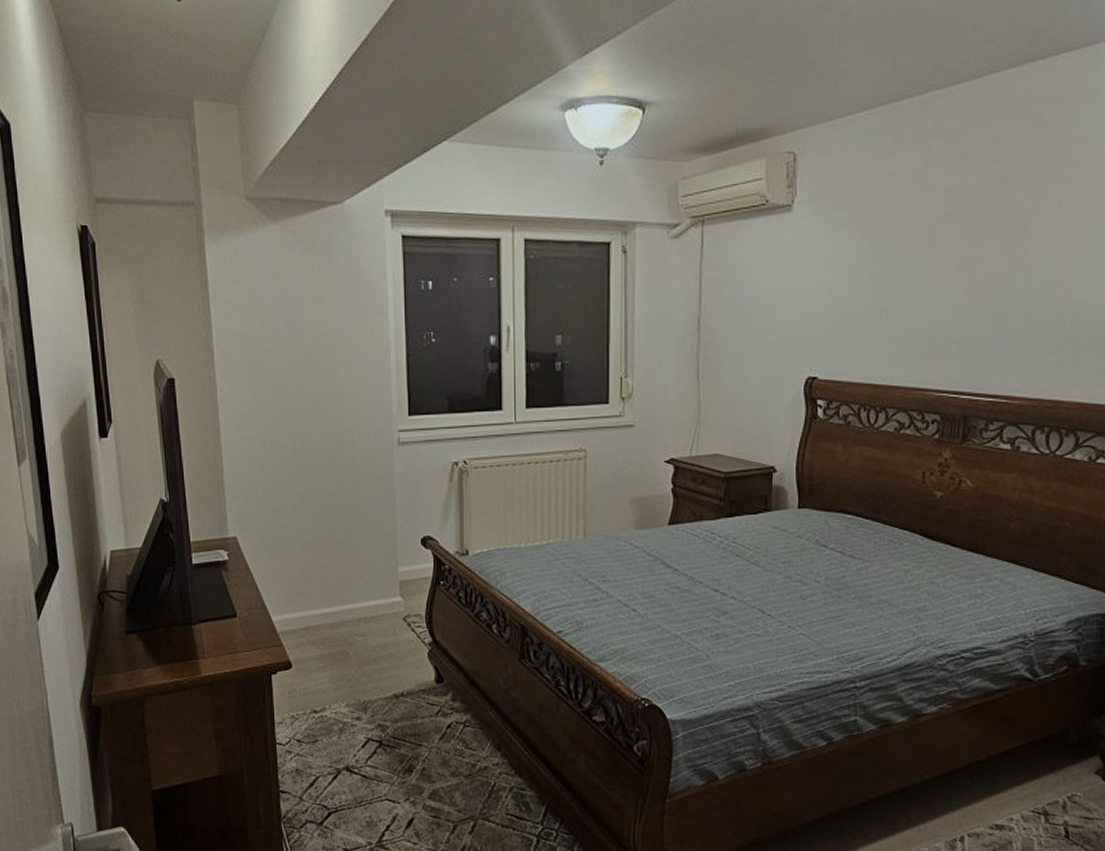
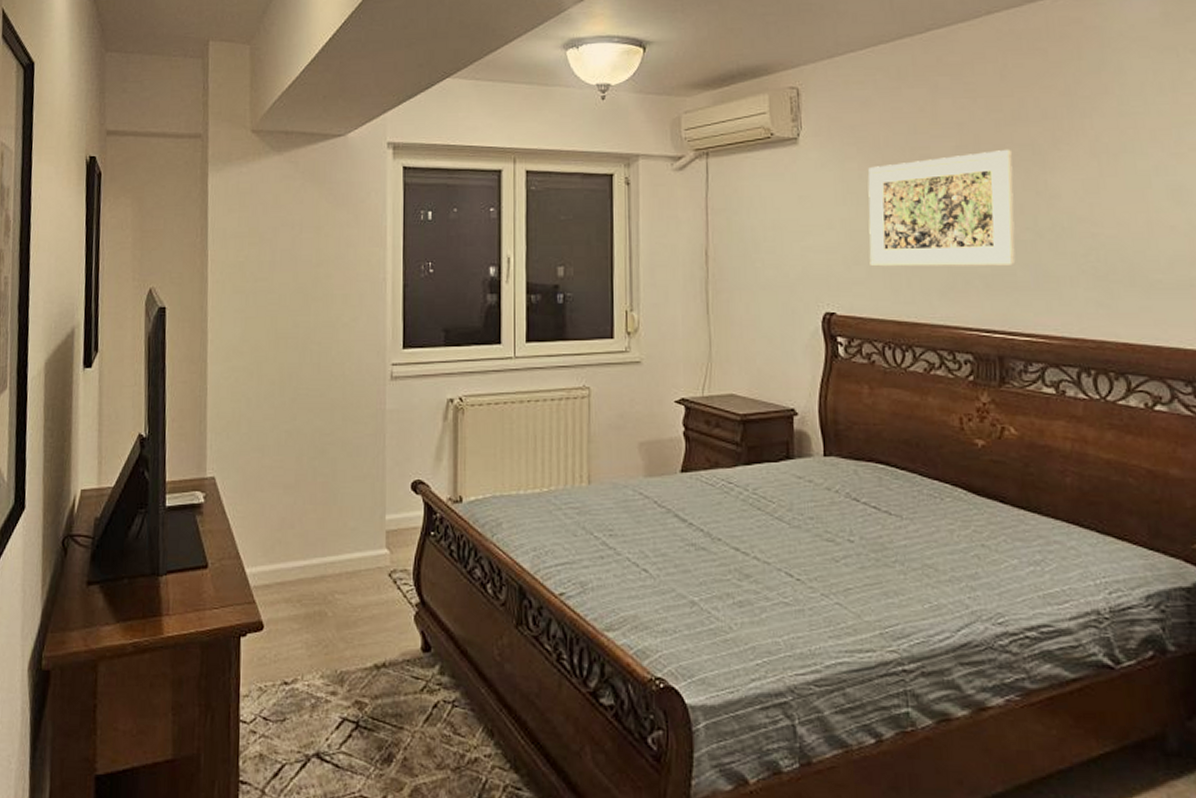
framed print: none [852,215,997,333] -> present [868,149,1016,267]

